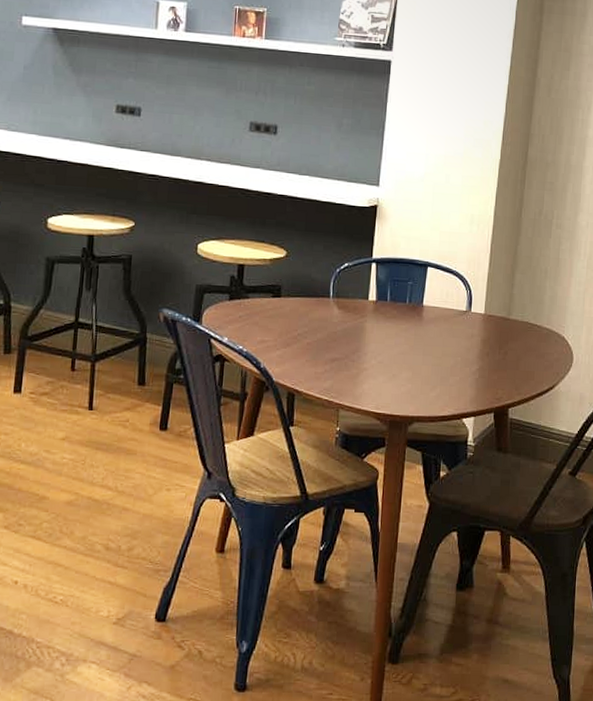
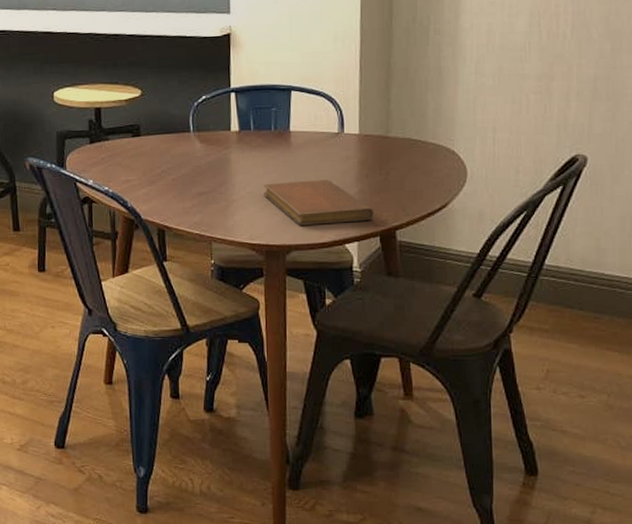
notebook: none [393,354,491,399] -> present [263,179,374,226]

